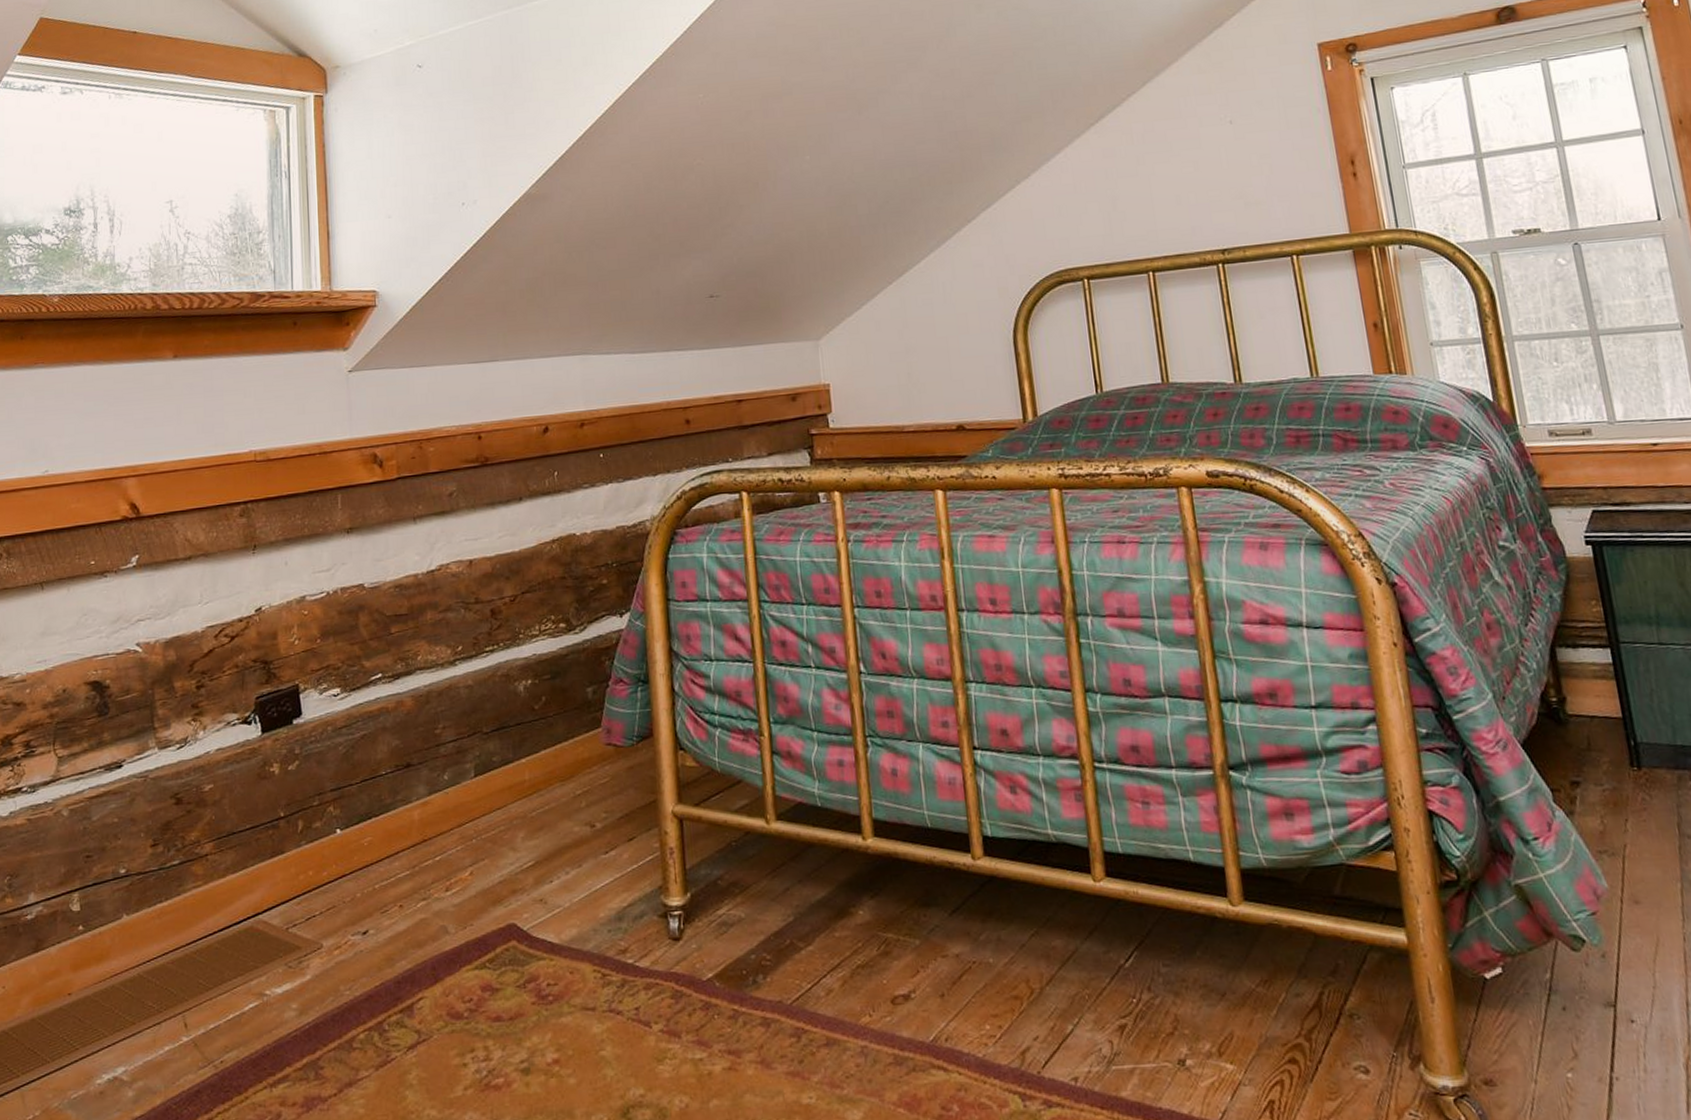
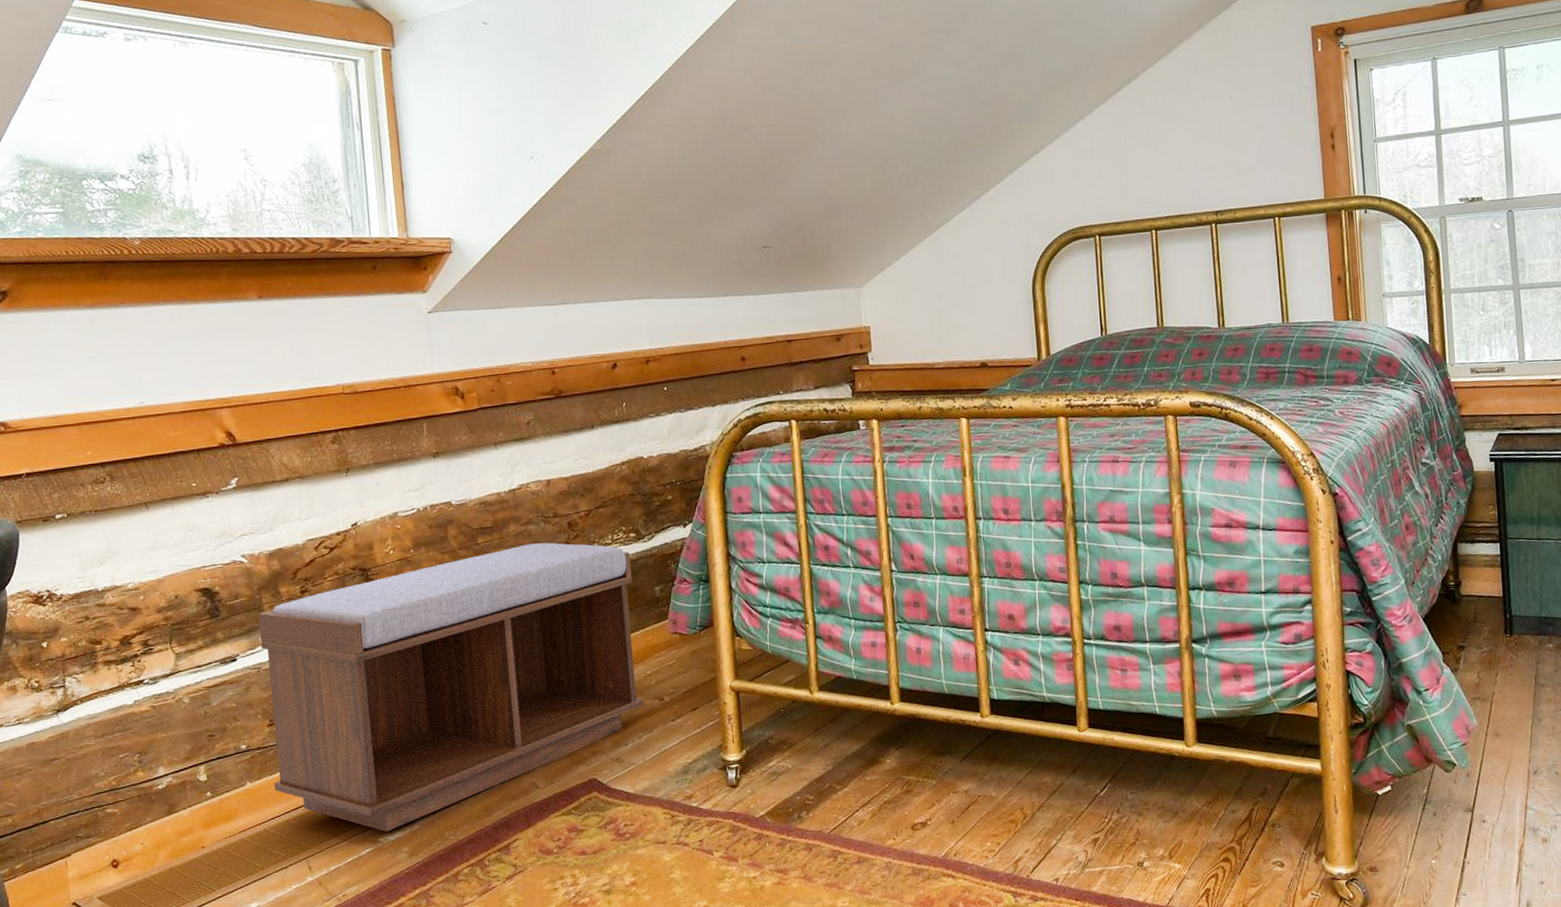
bench: none [149,633,571,982] -> present [258,542,643,832]

